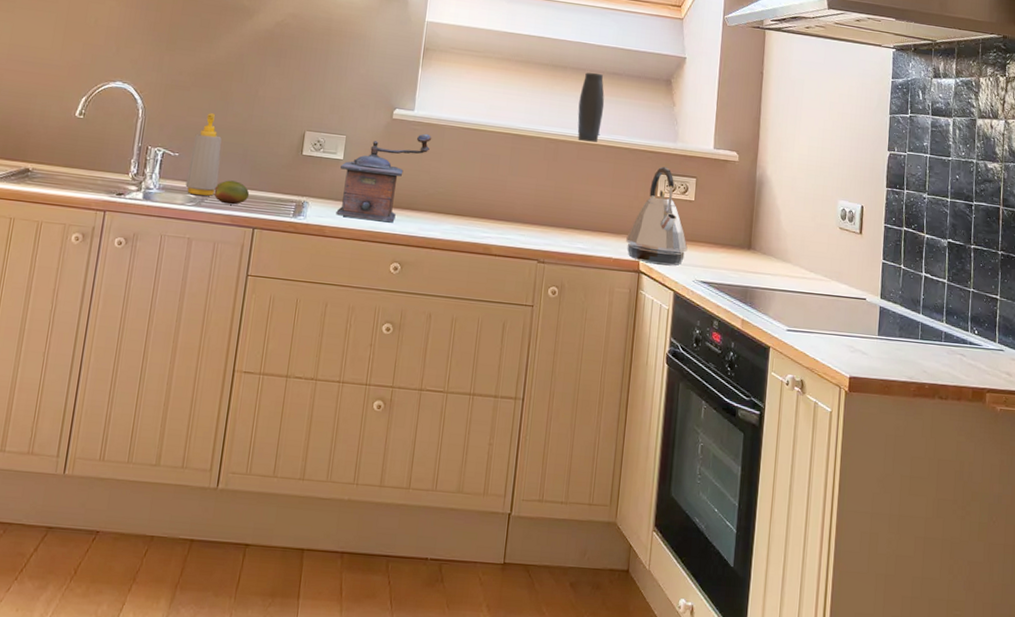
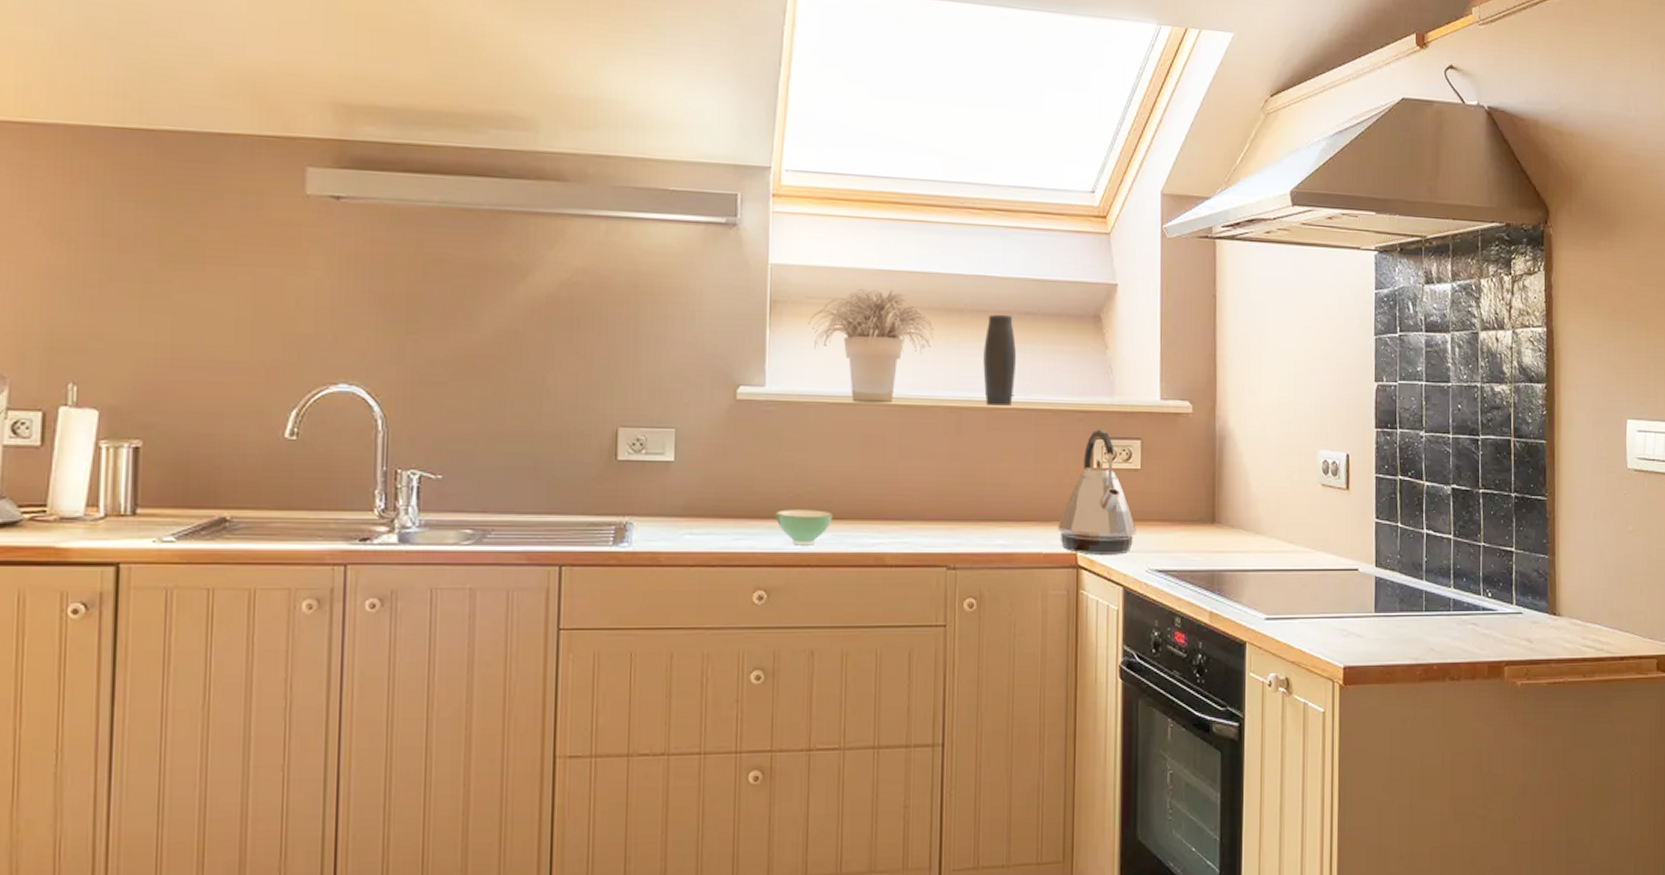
soap bottle: present [185,113,222,196] -> none [457,415,504,530]
fruit: present [214,180,250,205] -> none [499,504,550,537]
coffee grinder: present [336,133,432,223] -> none [672,415,793,539]
bowl: none [412,203,455,233] -> present [775,509,833,546]
potted plant: none [450,45,544,132] -> present [808,289,935,404]

